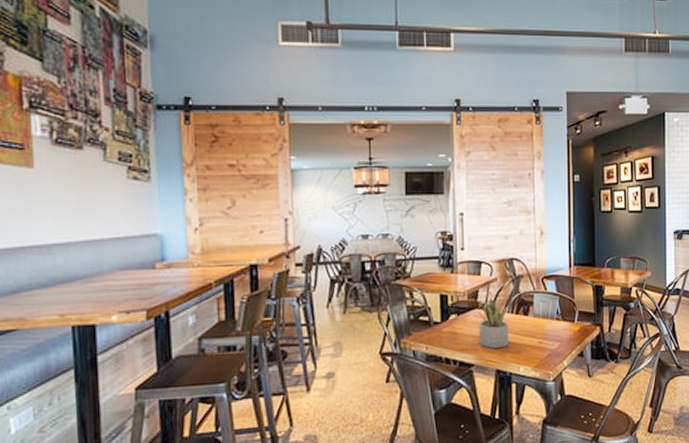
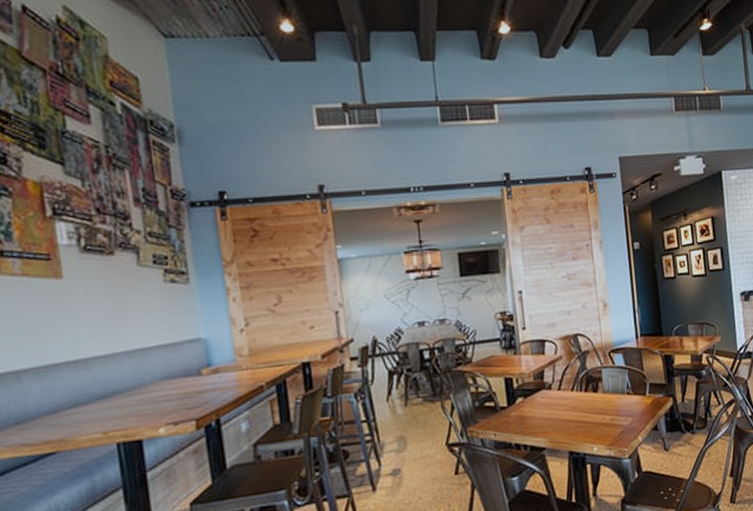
succulent plant: present [478,298,509,348] -> none [546,377,580,430]

